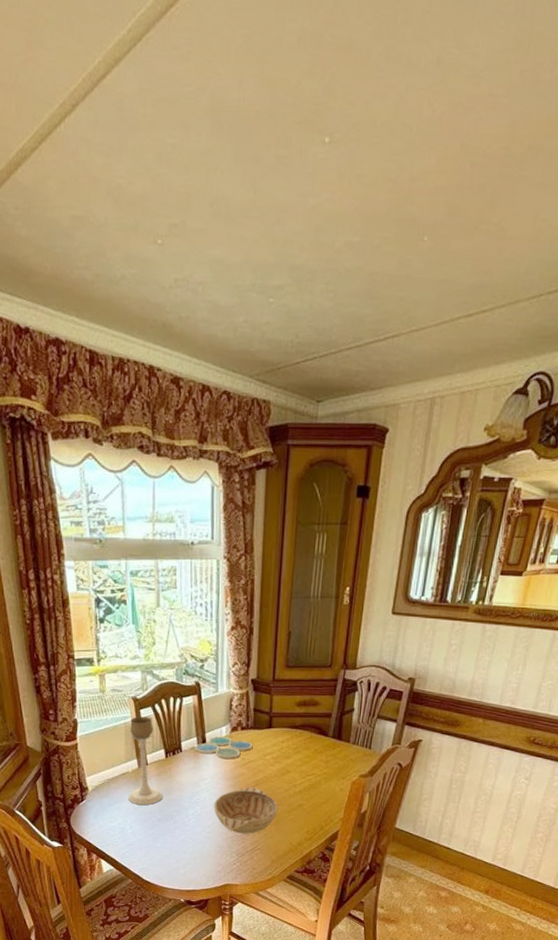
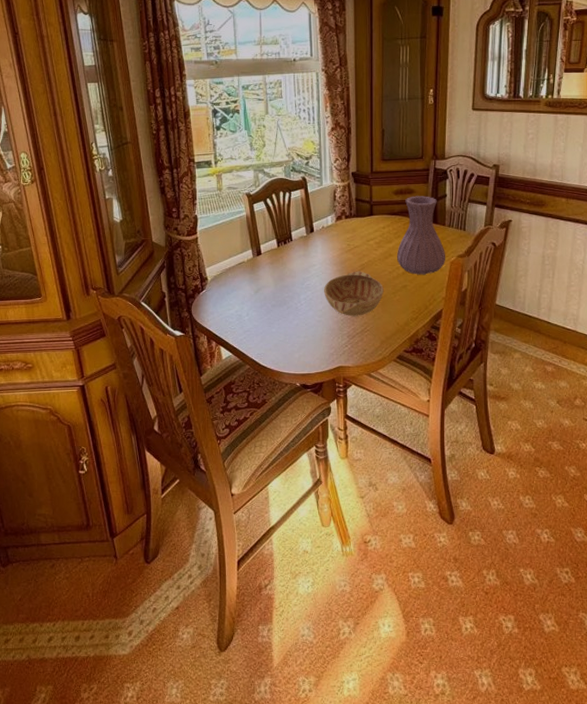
candle holder: present [127,716,162,806] -> none [244,210,276,293]
drink coaster: present [195,736,253,760] -> none [304,225,357,246]
vase: none [294,708,347,794] -> present [396,196,445,275]

